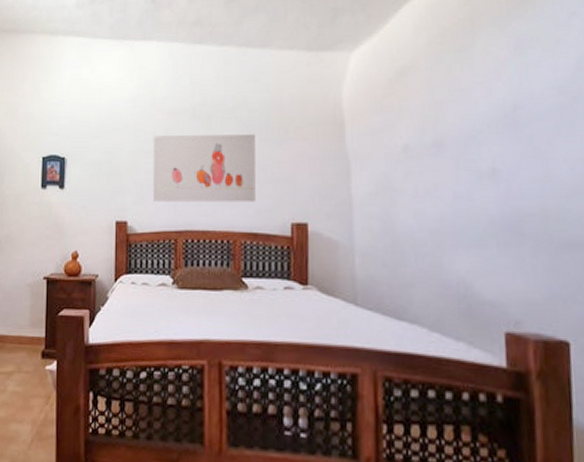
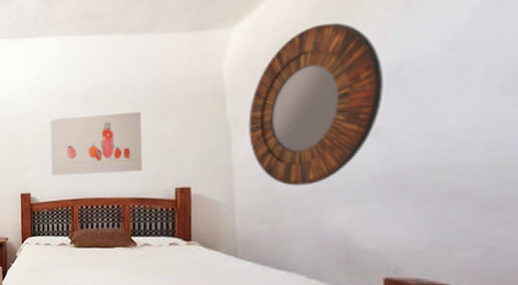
home mirror: none [368,56,499,227] -> present [248,22,383,186]

